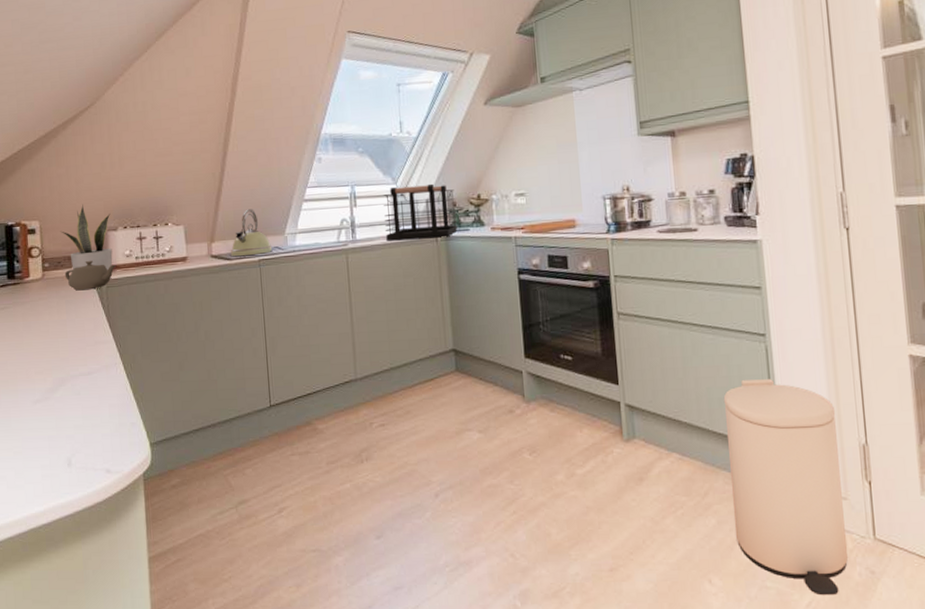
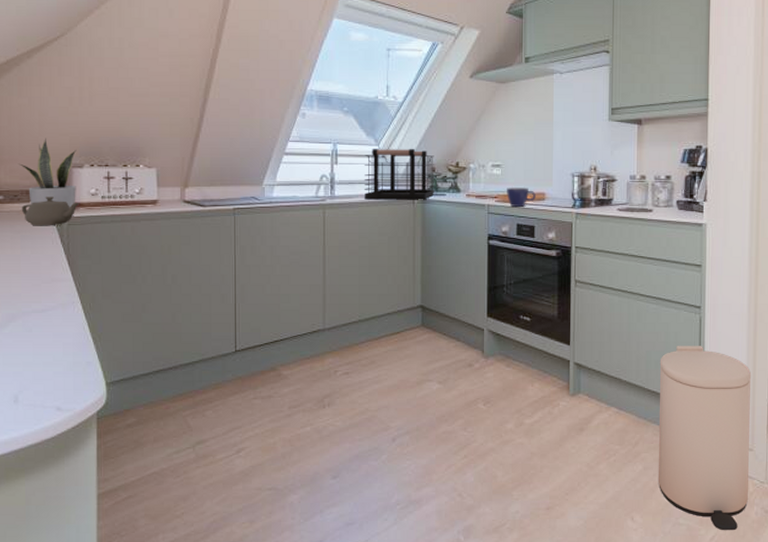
kettle: present [230,209,273,257] -> none [204,157,249,204]
cup: none [533,215,566,237] -> present [507,187,536,207]

